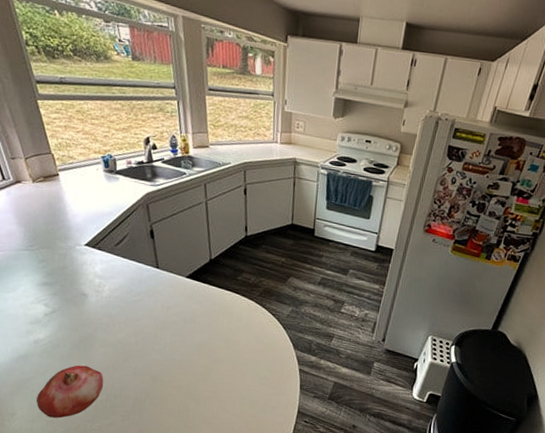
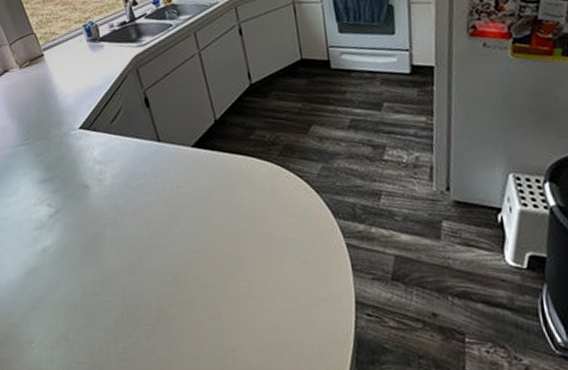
fruit: present [36,365,104,418] -> none [52,272,121,342]

